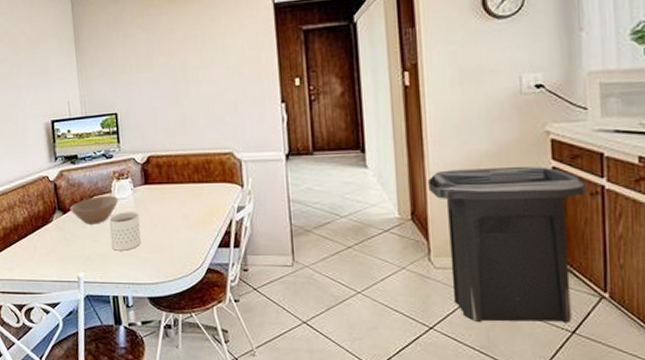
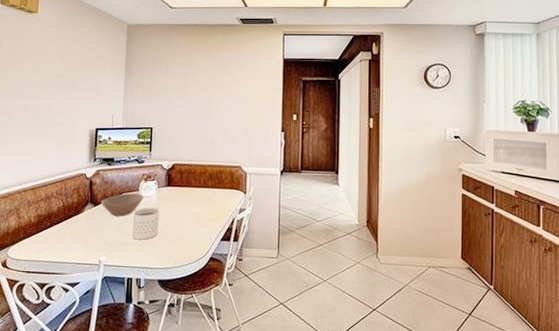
trash can: present [428,167,586,324] -> none [380,191,482,308]

